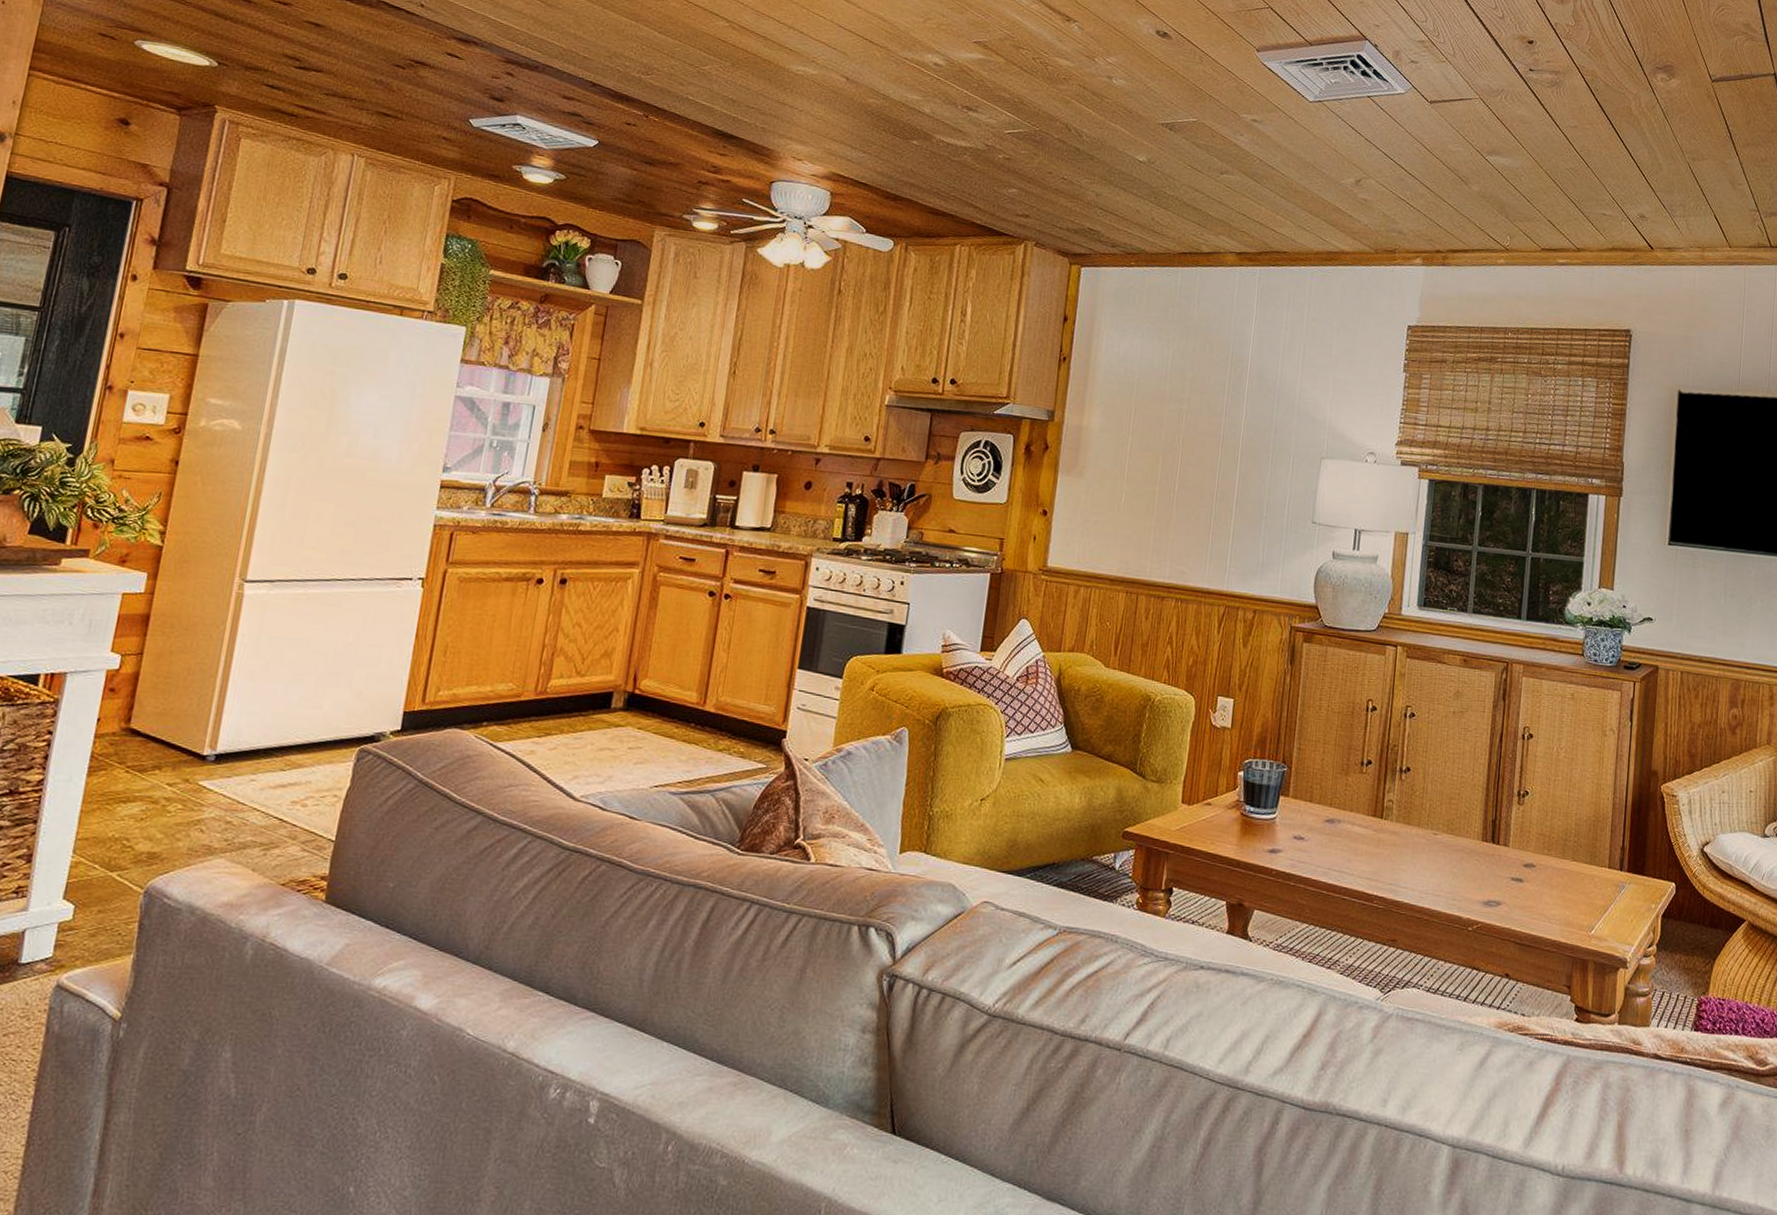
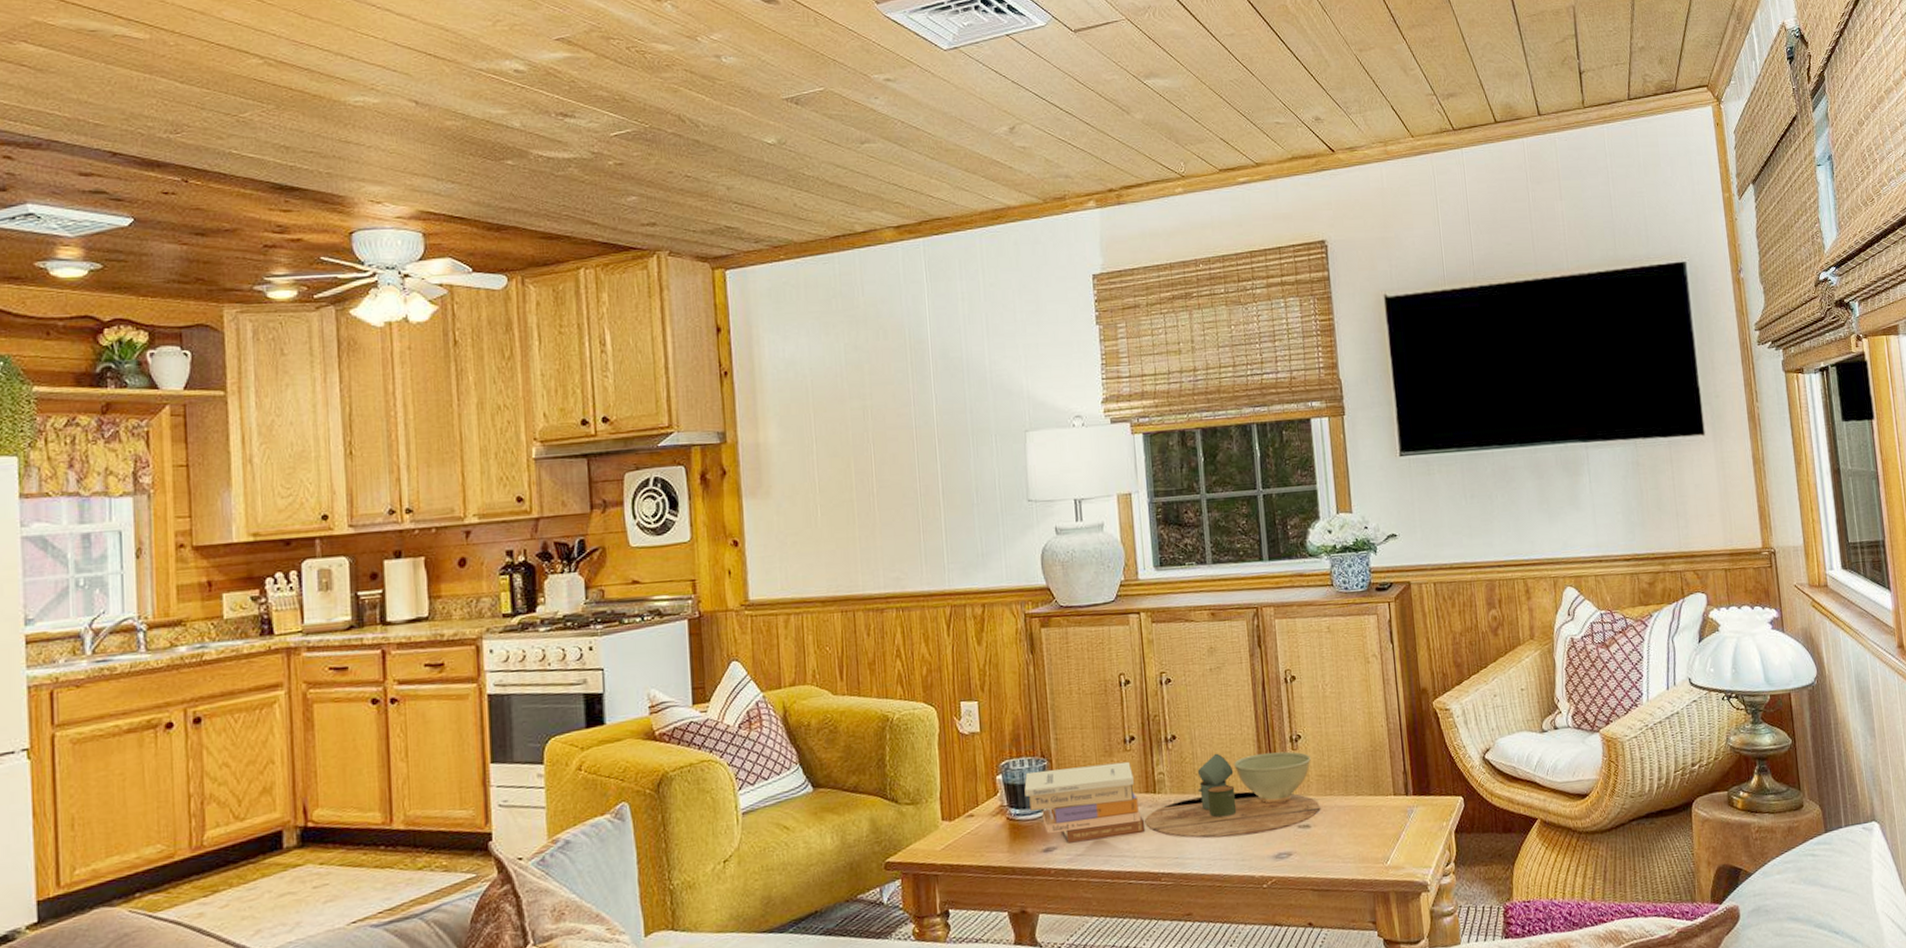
books: none [1261,774,1368,853] -> present [1024,761,1146,844]
decorative tray: none [1367,792,1536,877] -> present [1145,753,1320,837]
bowl: none [1460,801,1535,852] -> present [1233,751,1311,804]

